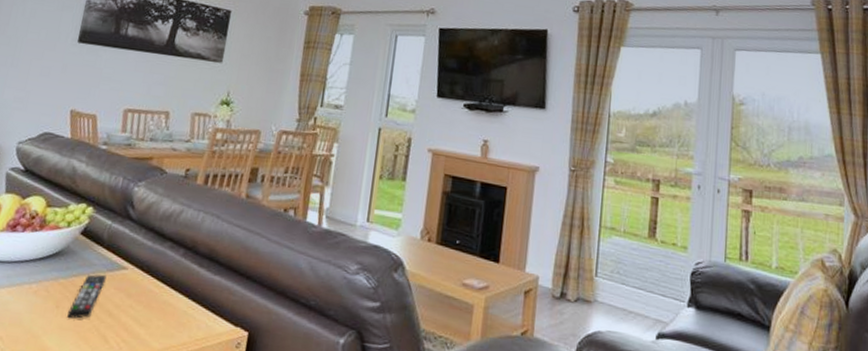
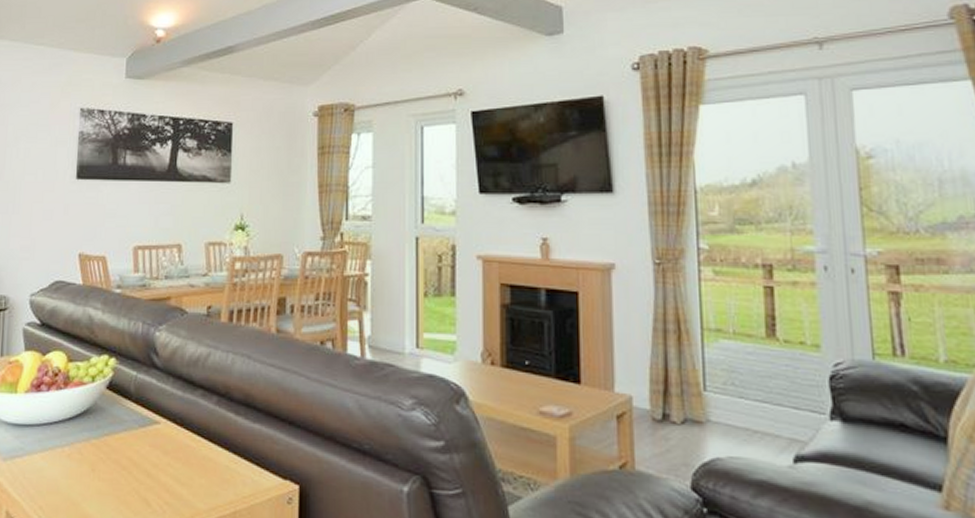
remote control: present [67,274,107,319] -> none [105,431,139,483]

